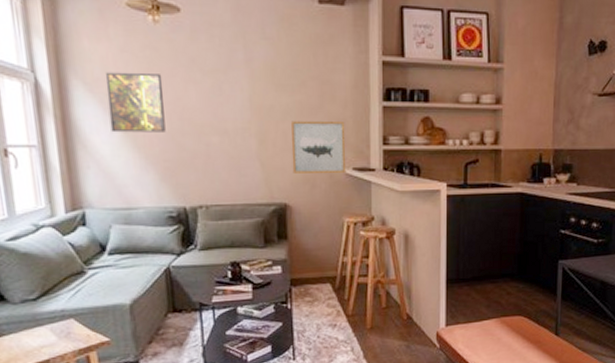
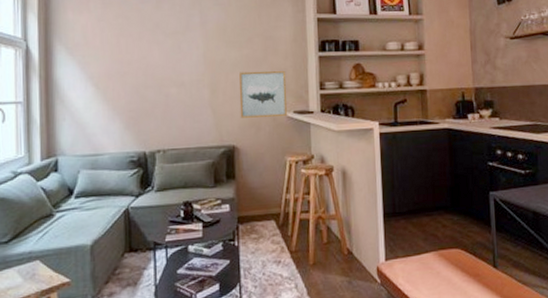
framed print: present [105,72,166,133] -> none [84,37,132,89]

